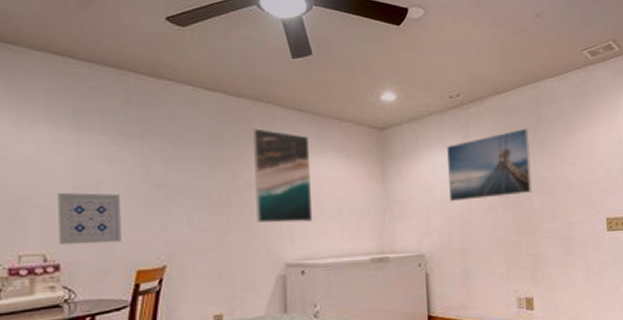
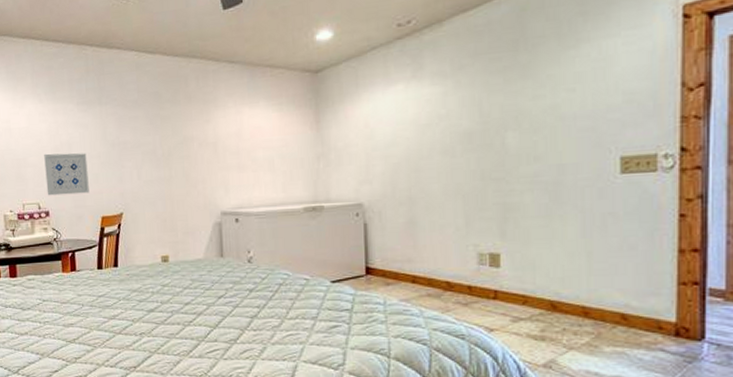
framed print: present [252,128,313,223] -> none [188,84,246,175]
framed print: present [447,128,532,202] -> none [393,50,507,146]

